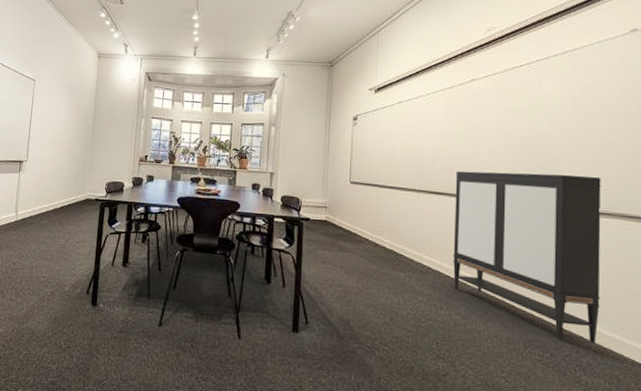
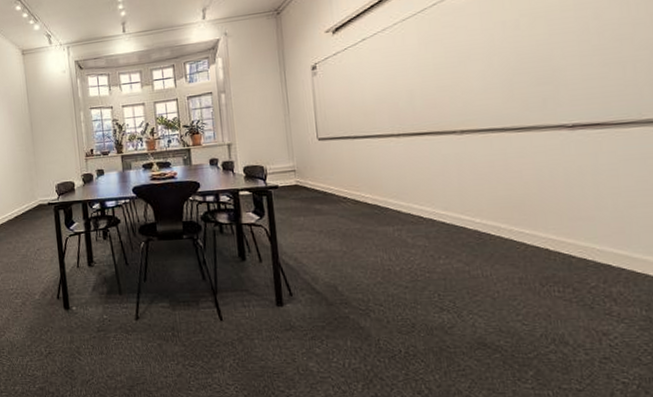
storage cabinet: present [453,171,601,344] -> none [439,82,629,272]

